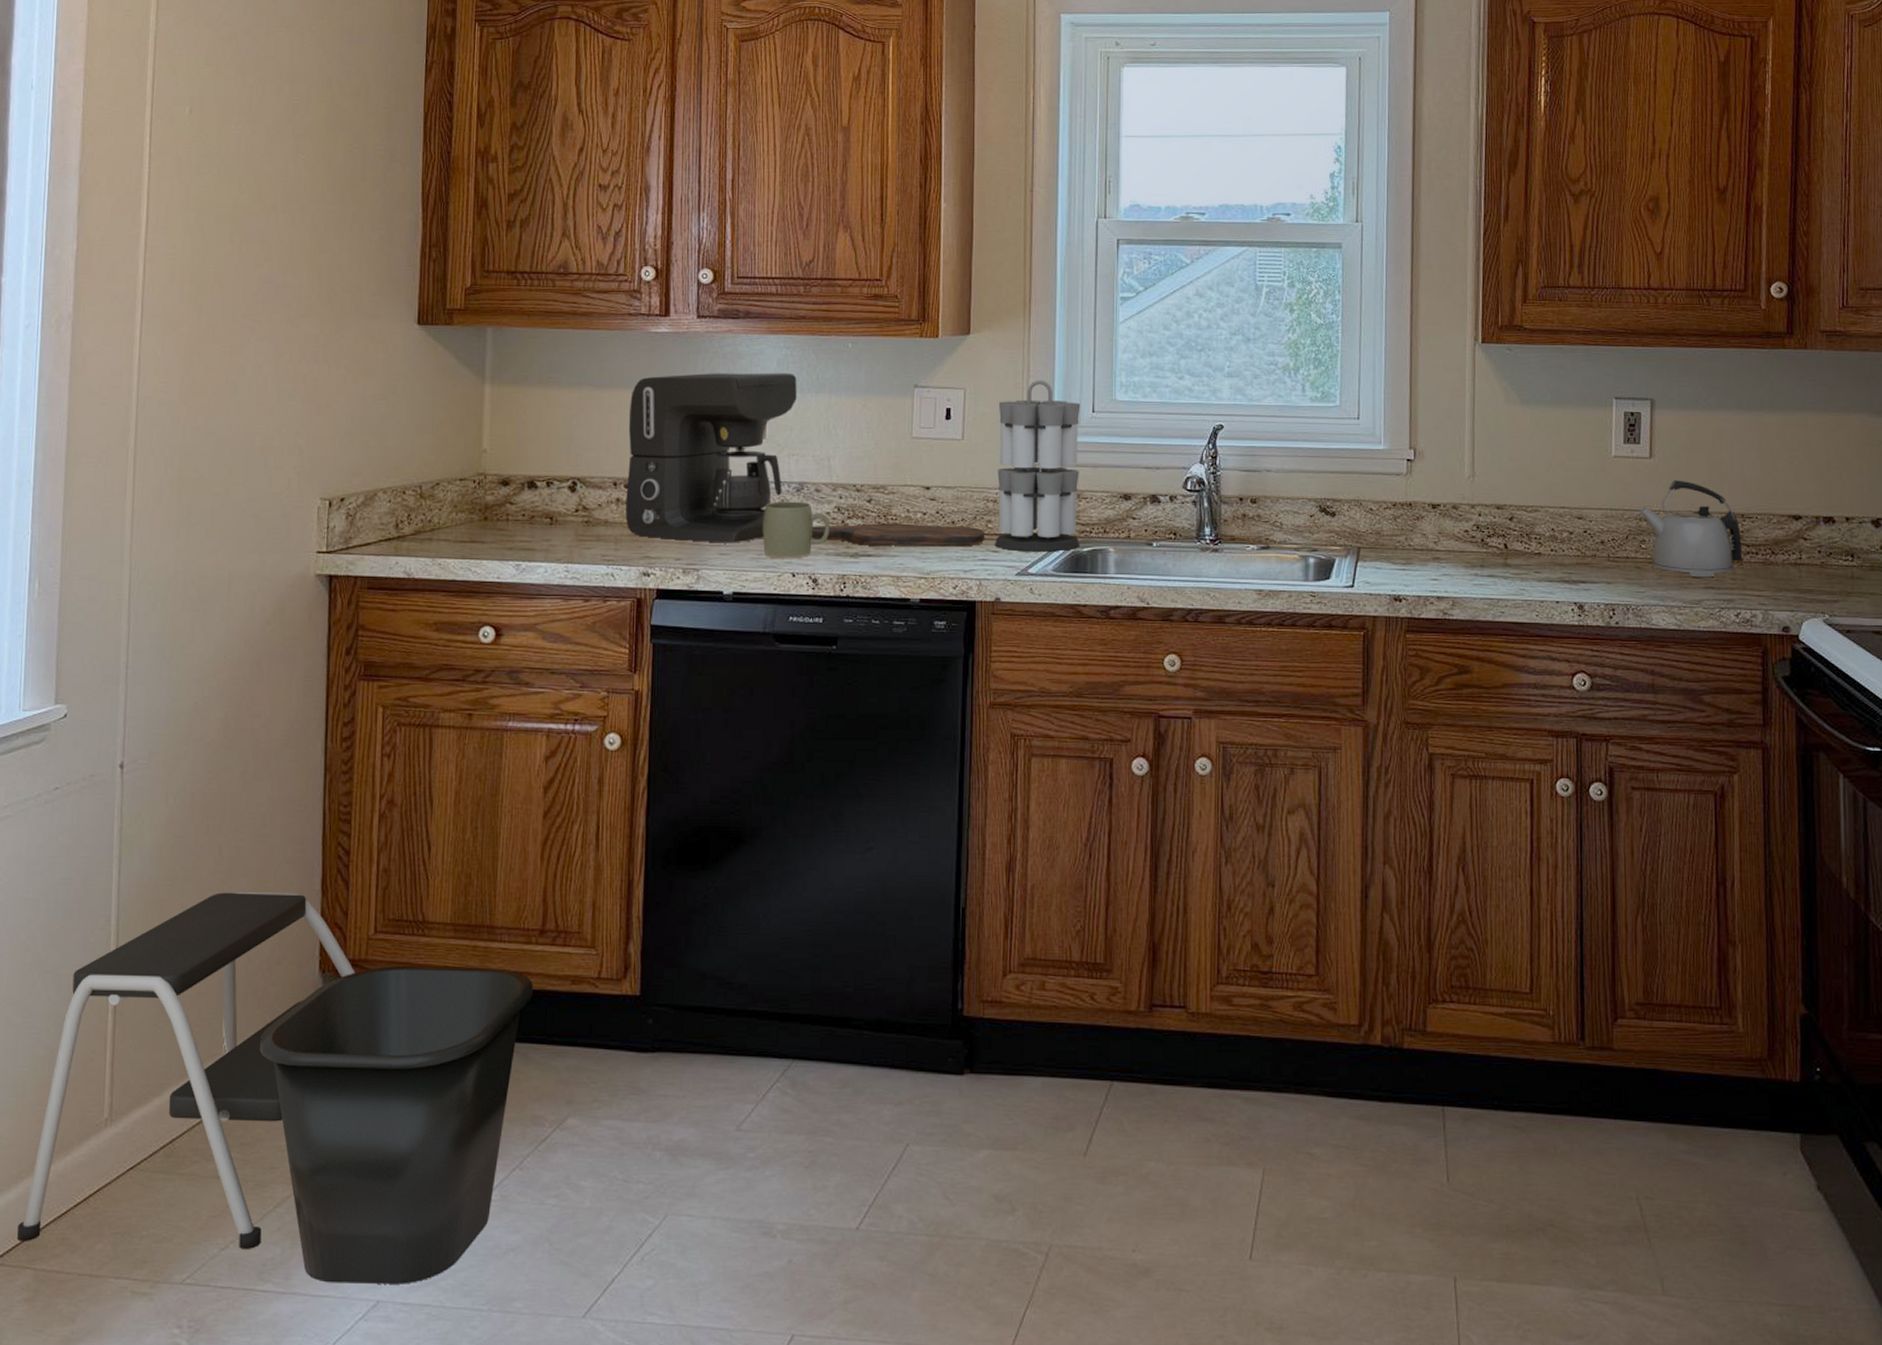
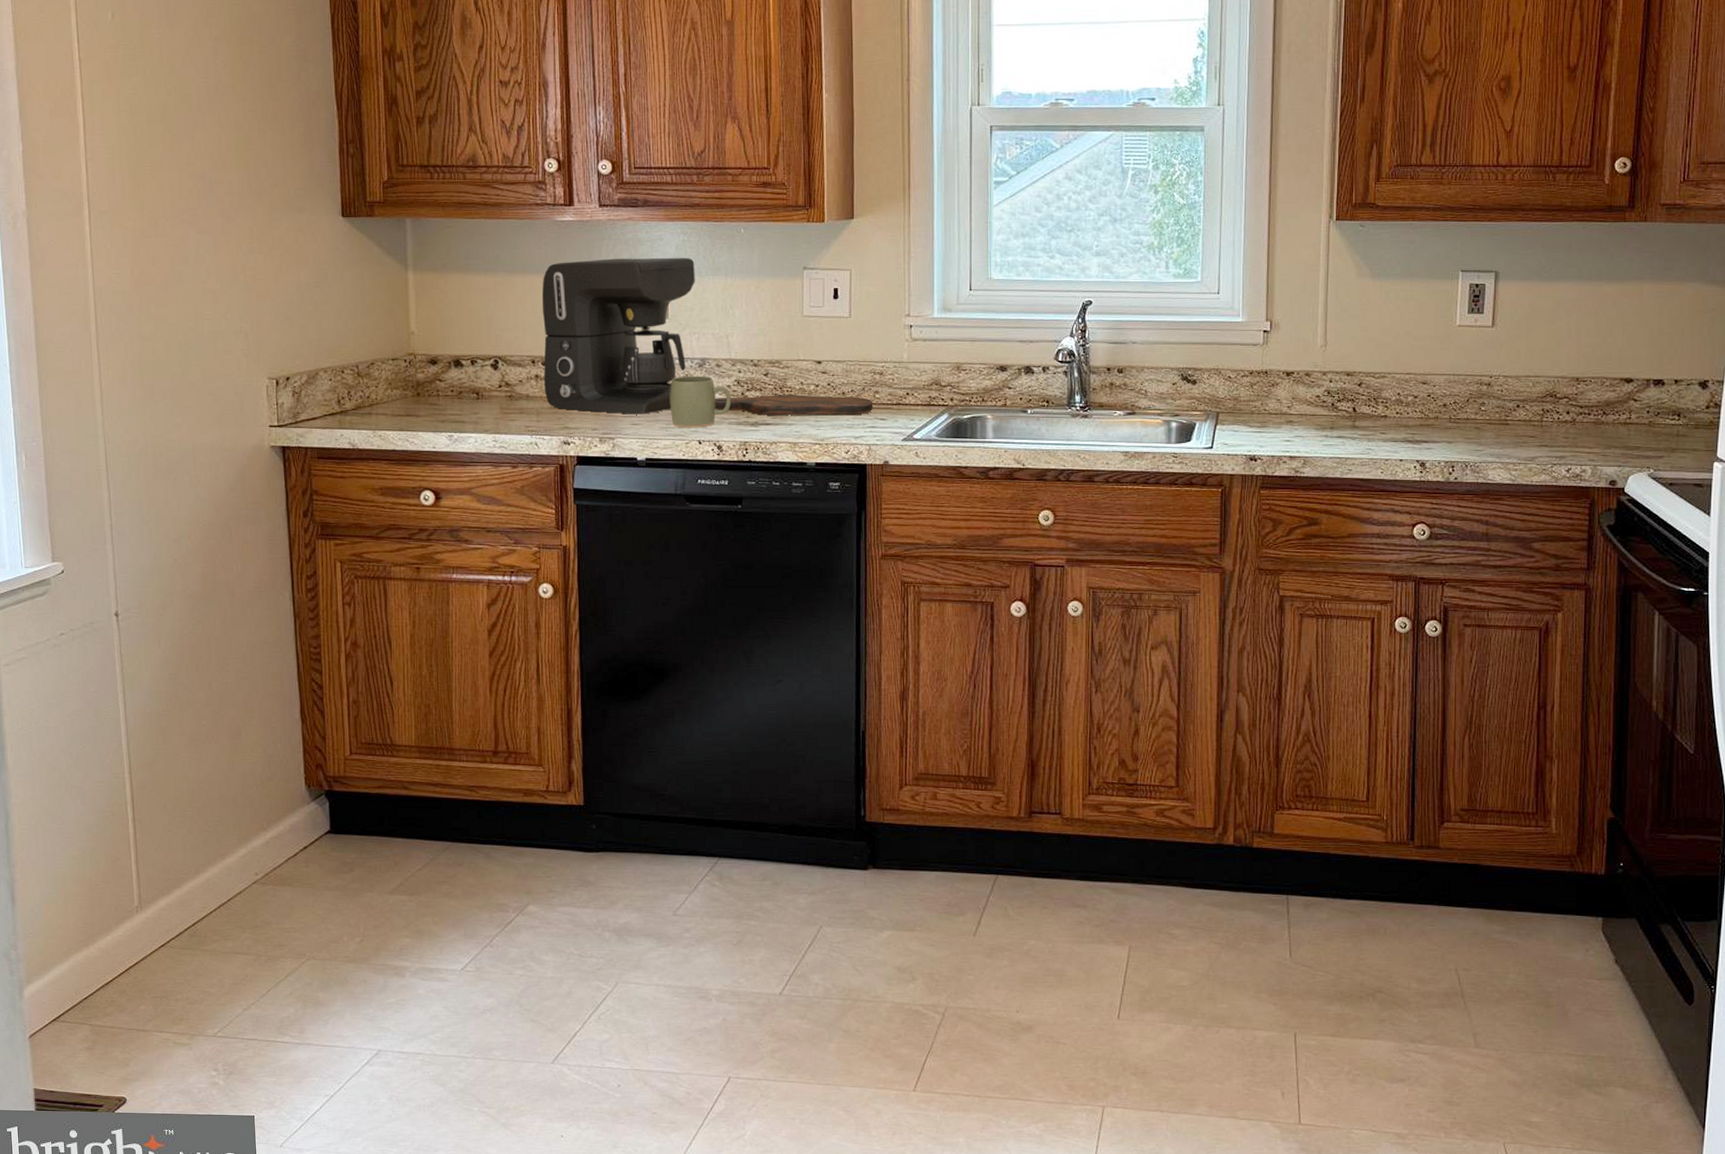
step stool: present [16,892,355,1250] -> none [72,721,336,1010]
waste bin: present [259,965,534,1284] -> none [259,780,492,1037]
spice rack: present [994,380,1081,552] -> none [882,261,960,419]
kettle: present [1639,480,1743,578] -> none [1480,347,1576,437]

